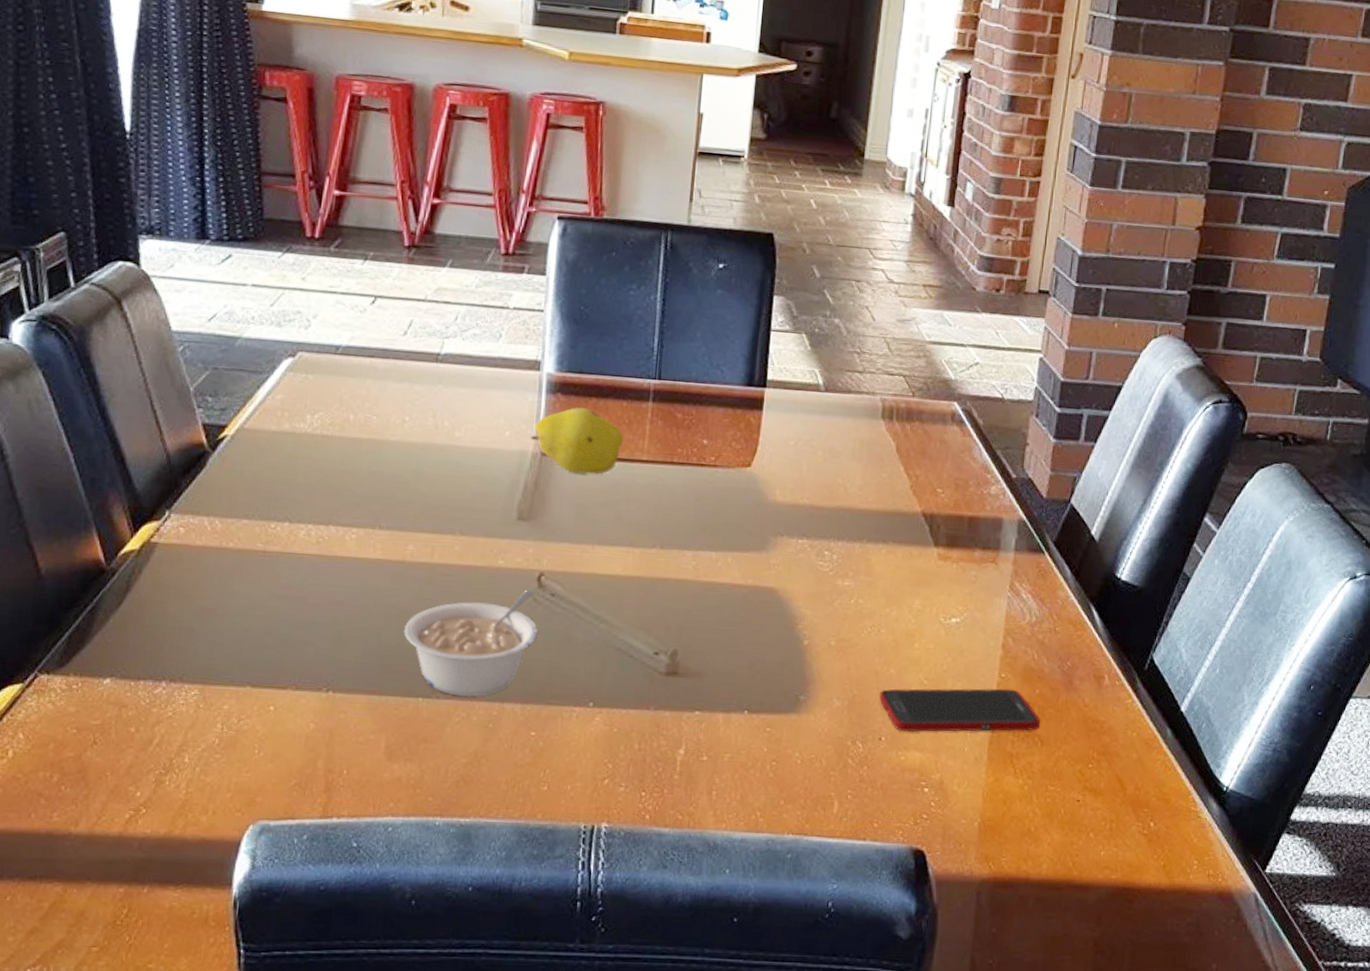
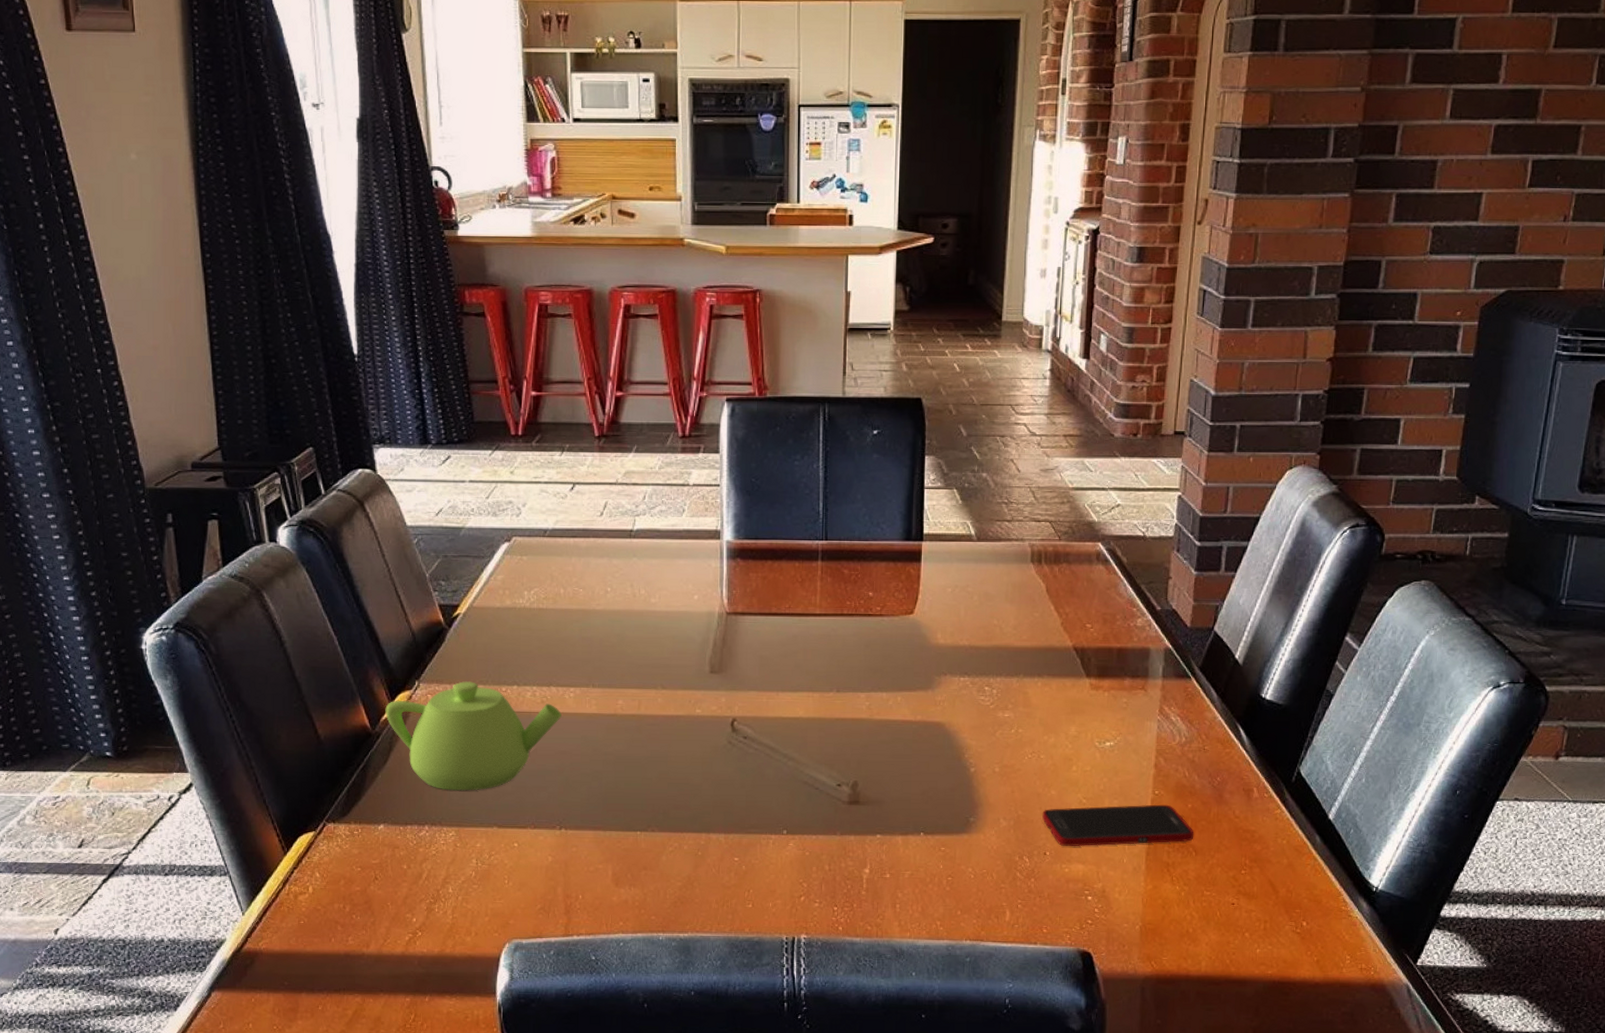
teapot: none [125,514,340,643] -> present [385,681,562,791]
legume: present [403,589,539,697] -> none [620,734,735,829]
fruit: present [530,407,624,474] -> none [716,570,798,630]

